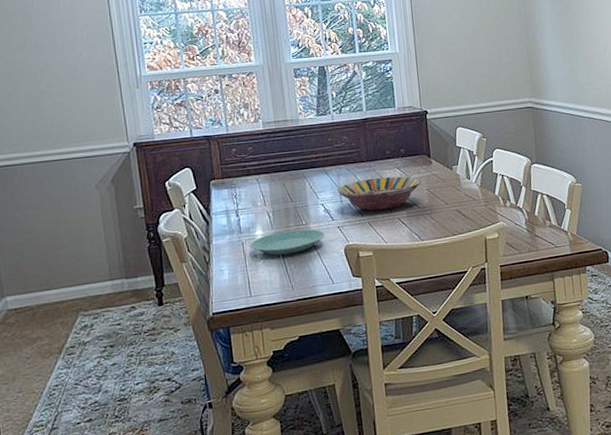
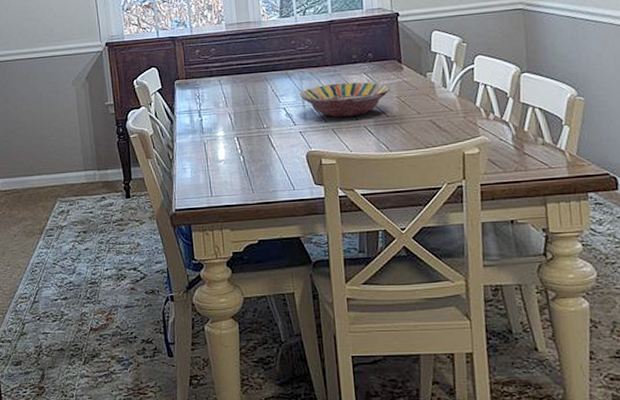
plate: present [250,229,325,256] -> none [212,132,287,157]

